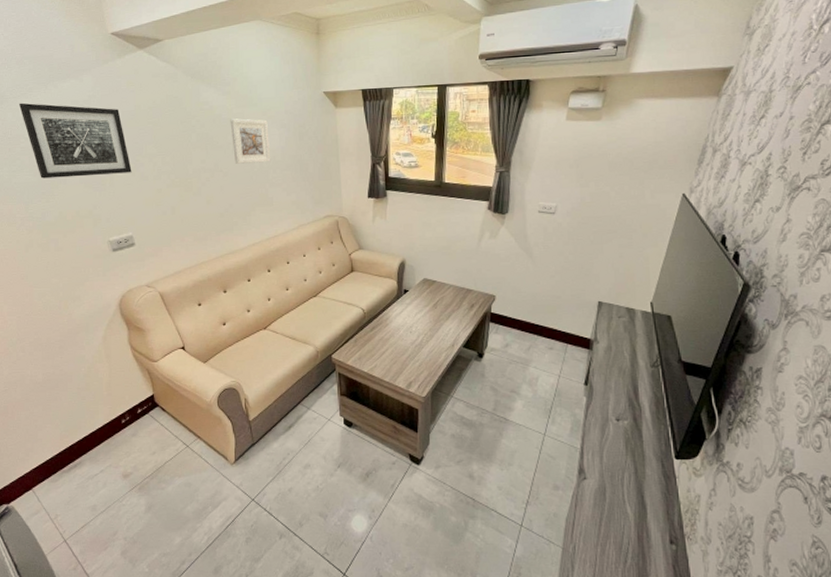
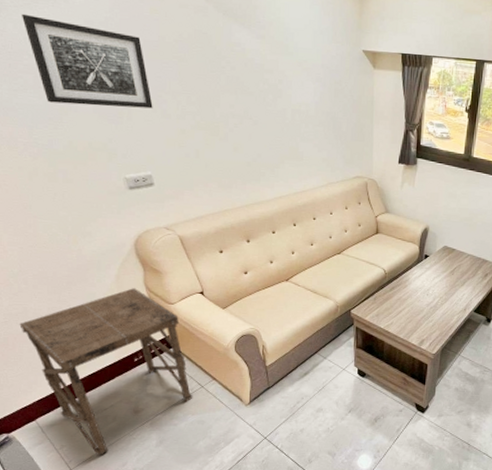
side table: none [17,348,179,524] -> present [19,288,193,456]
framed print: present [230,118,271,164] -> none [263,65,304,116]

